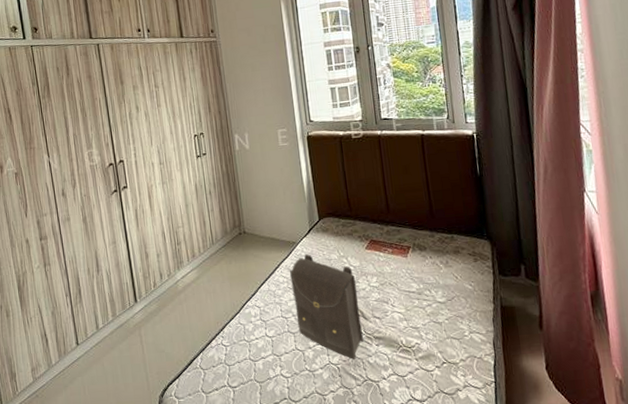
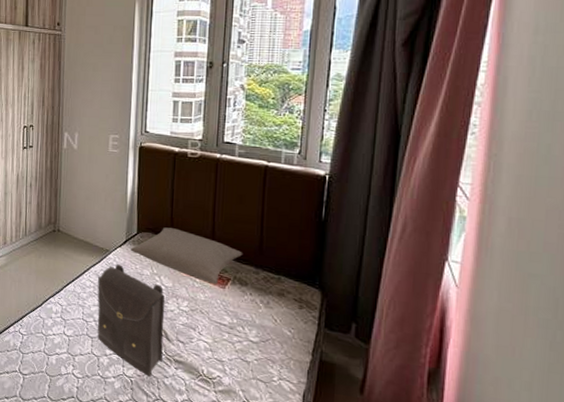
pillow: none [315,208,417,255] -> present [130,227,243,284]

